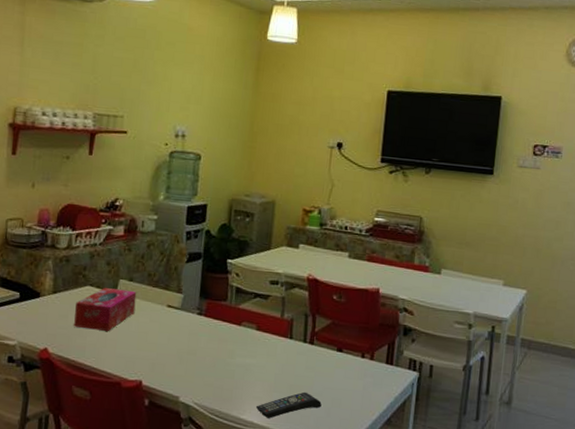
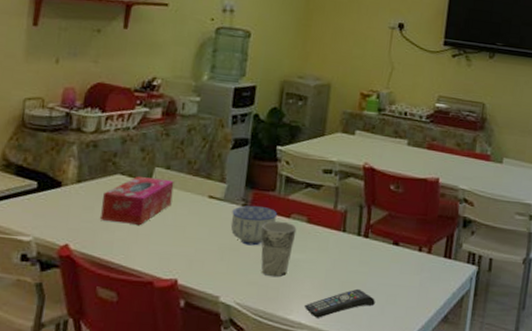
bowl: none [187,314,230,351] -> present [230,205,278,246]
cup: none [215,328,247,380] -> present [261,220,297,277]

